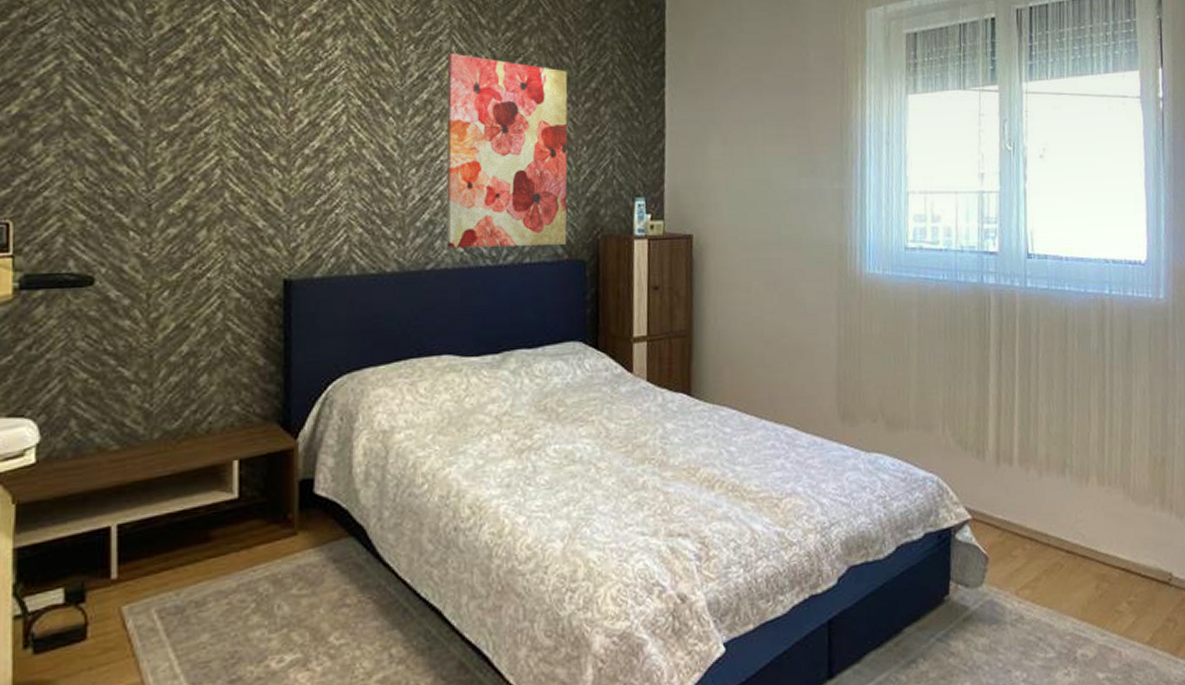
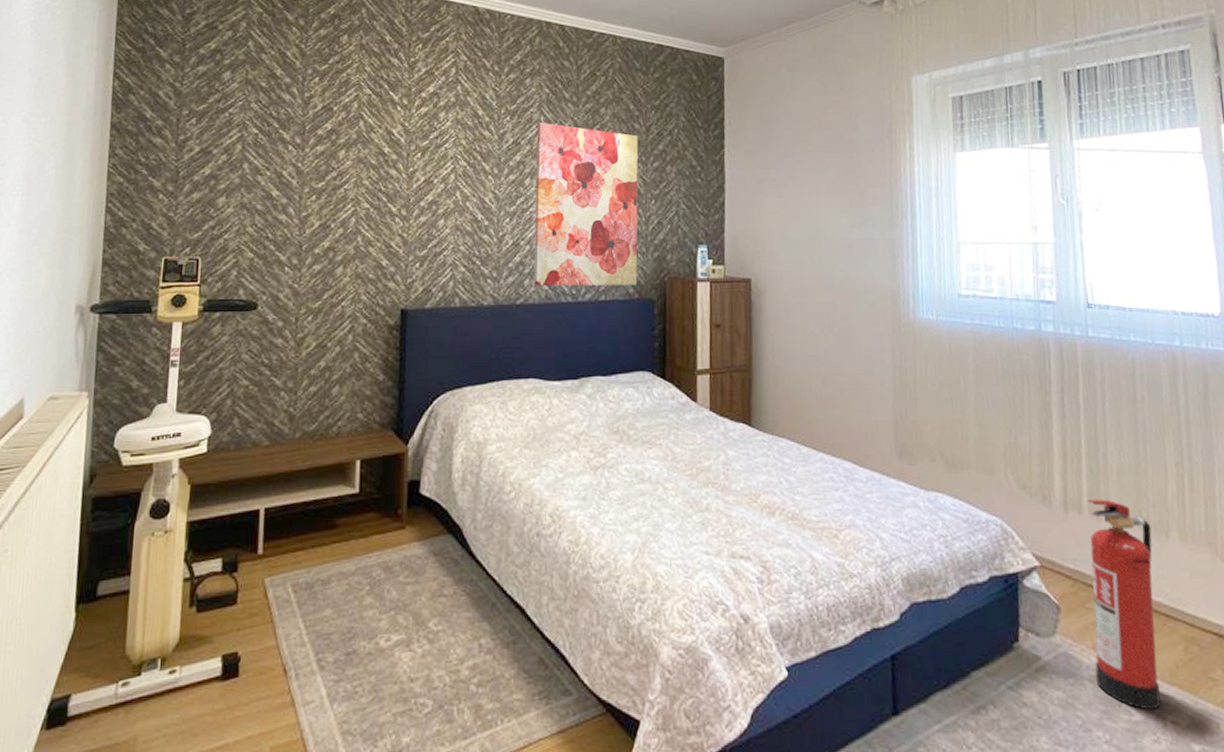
fire extinguisher: none [1017,449,1074,647] -> present [1087,499,1161,710]

